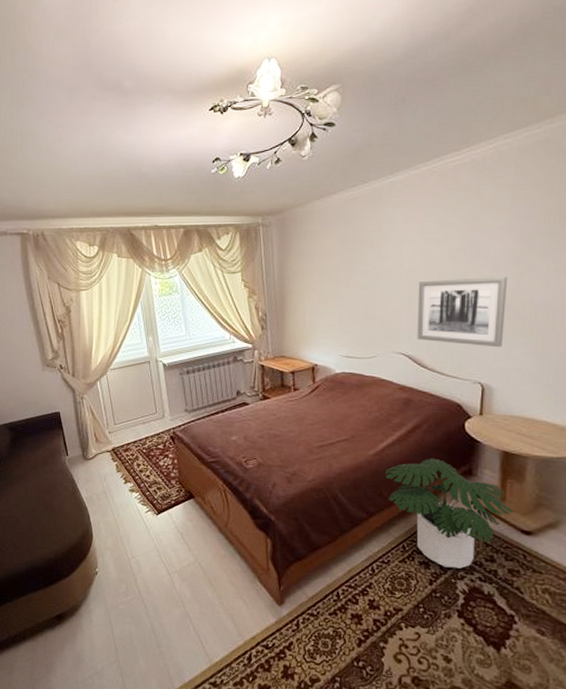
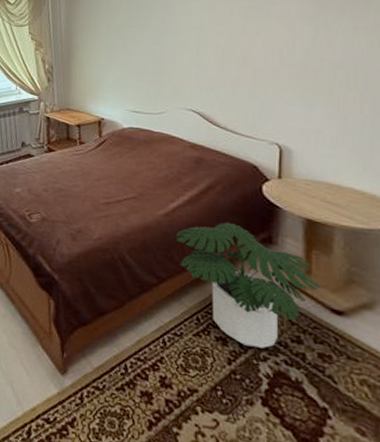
wall art: present [417,277,508,348] -> none [208,35,303,108]

